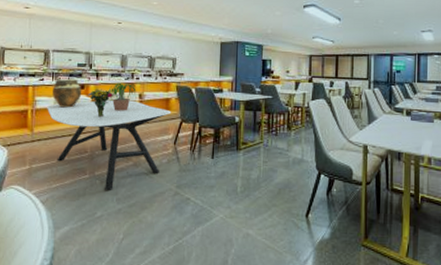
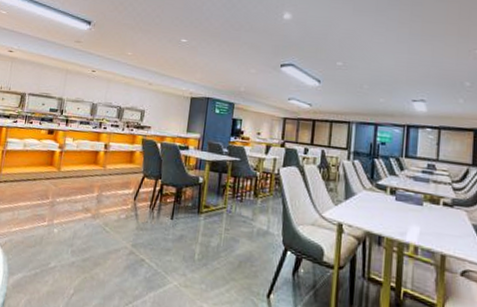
dining table: present [47,100,172,190] -> none [16,146,135,241]
vessel: present [52,79,82,108] -> none [23,122,51,152]
bouquet: present [87,88,115,118] -> none [55,135,82,165]
potted plant: present [109,82,137,111] -> none [75,130,103,161]

